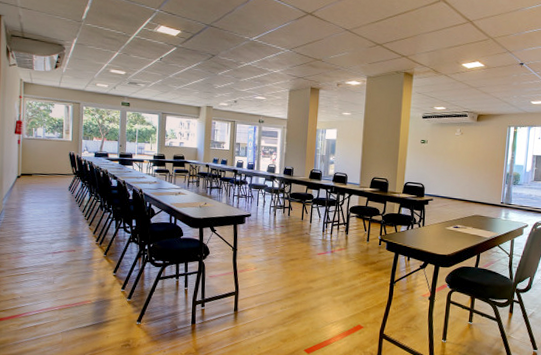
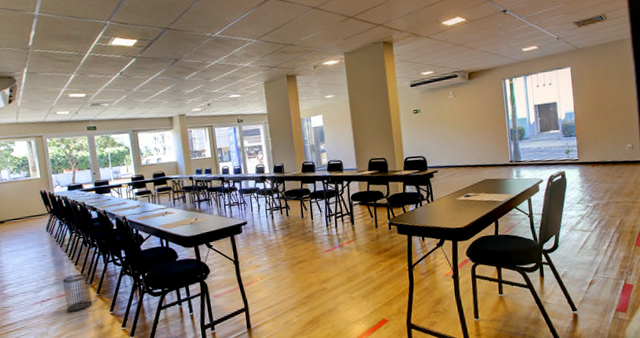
wastebasket: none [75,234,100,267] -> present [63,273,93,312]

